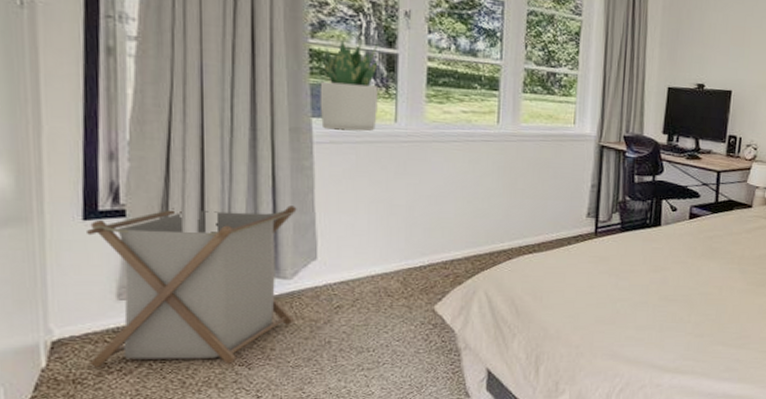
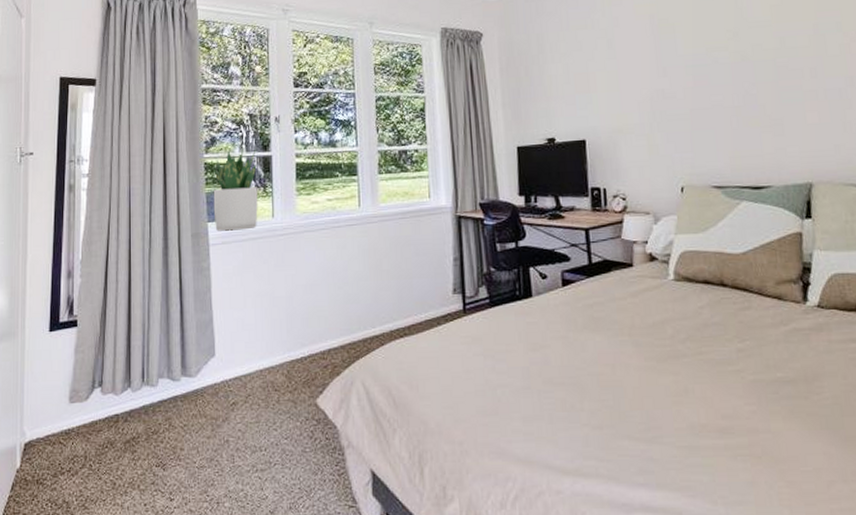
laundry basket: present [87,205,297,367] -> none [49,305,199,468]

